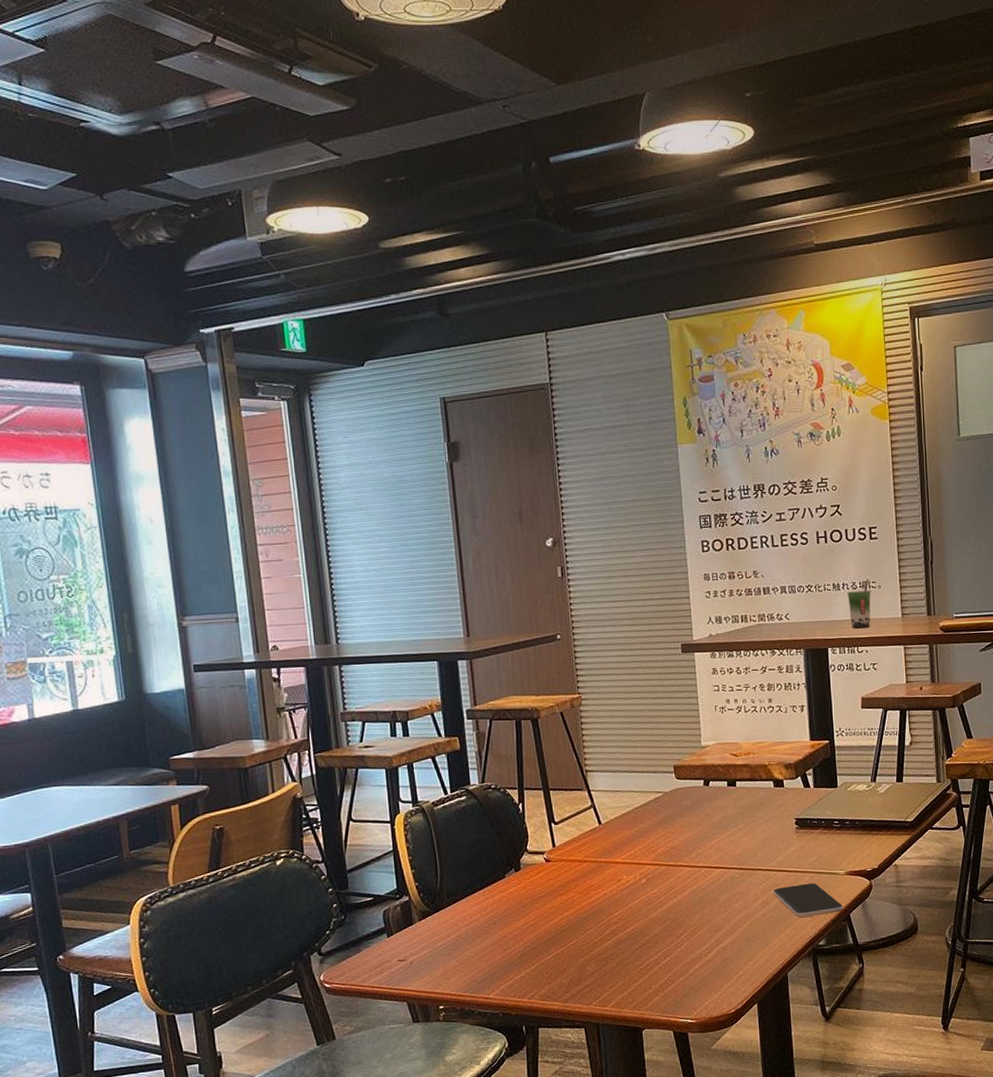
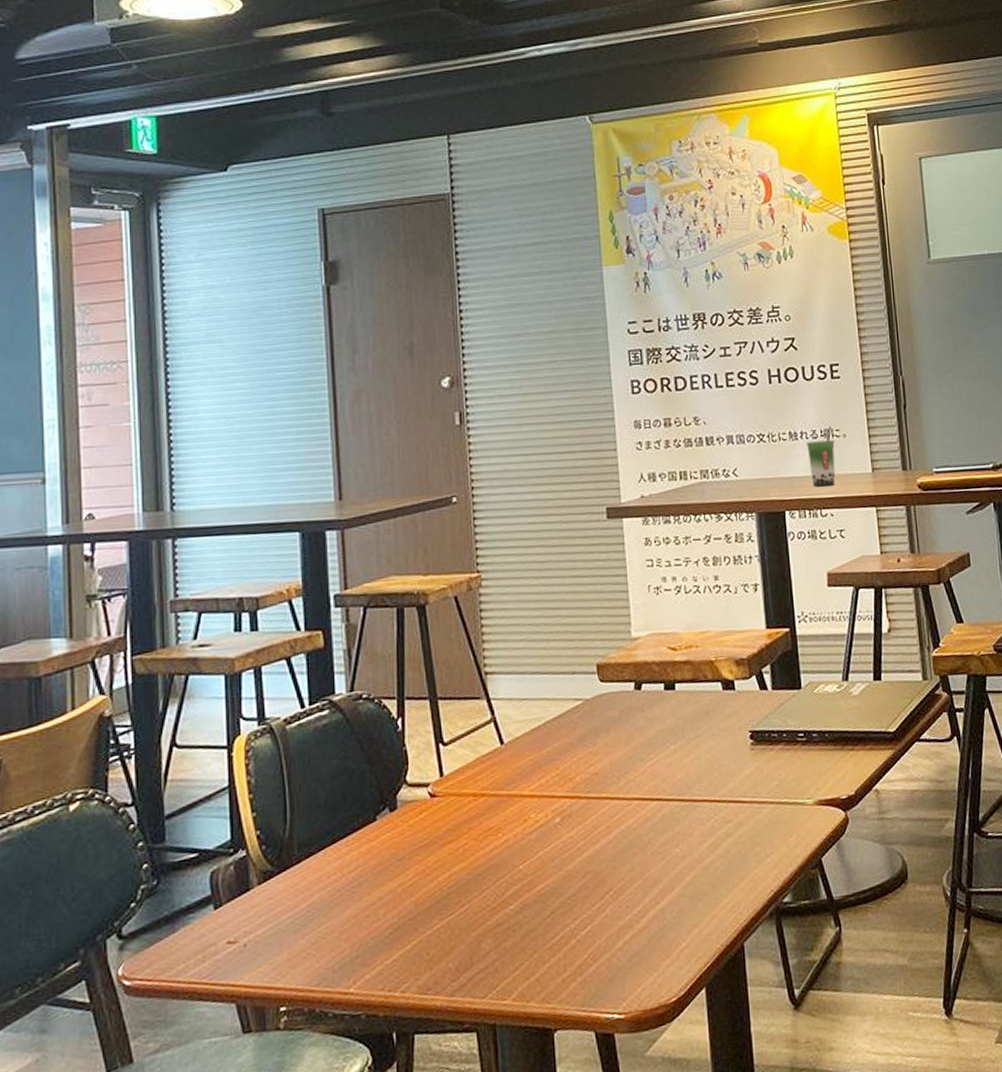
smartphone: present [773,883,843,917] -> none [723,817,812,865]

